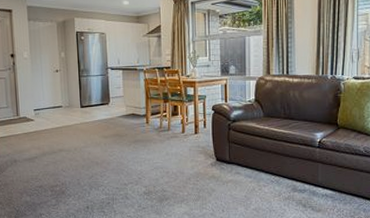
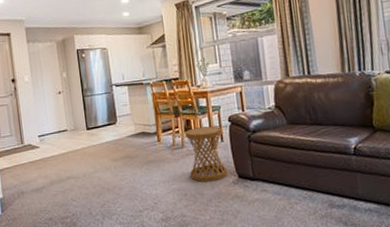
side table: none [171,113,207,163] -> present [184,126,228,182]

